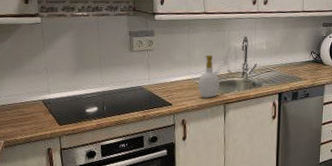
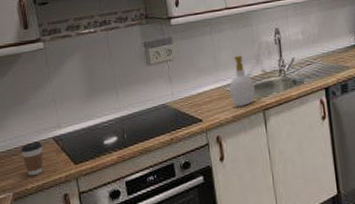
coffee cup: none [13,101,33,130] -> present [21,141,43,176]

